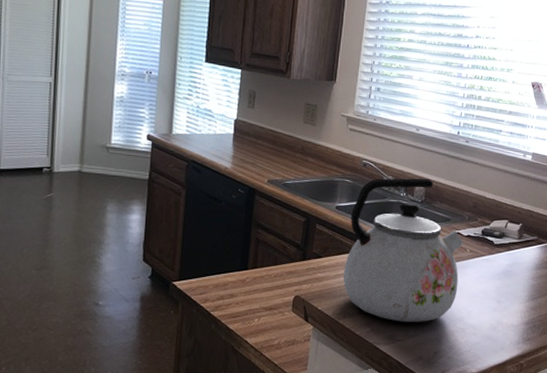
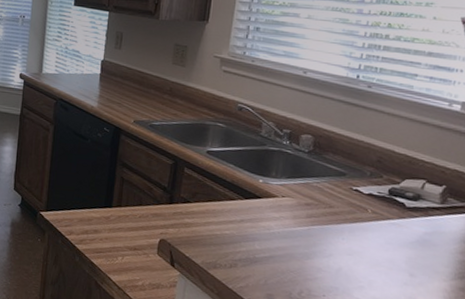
kettle: present [343,178,464,322] -> none [213,124,364,286]

